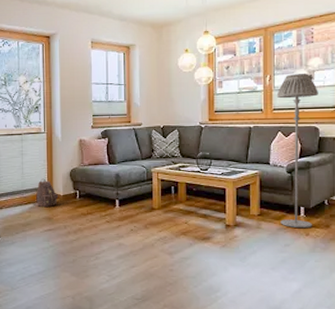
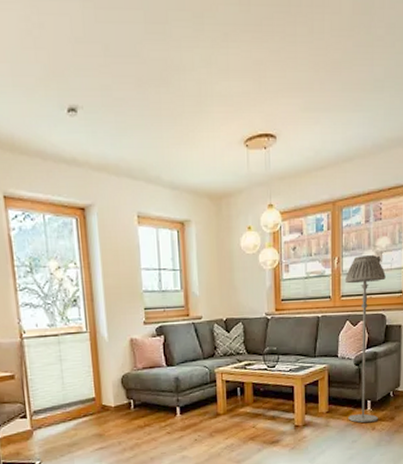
backpack: present [32,178,58,207] -> none [77,388,109,422]

